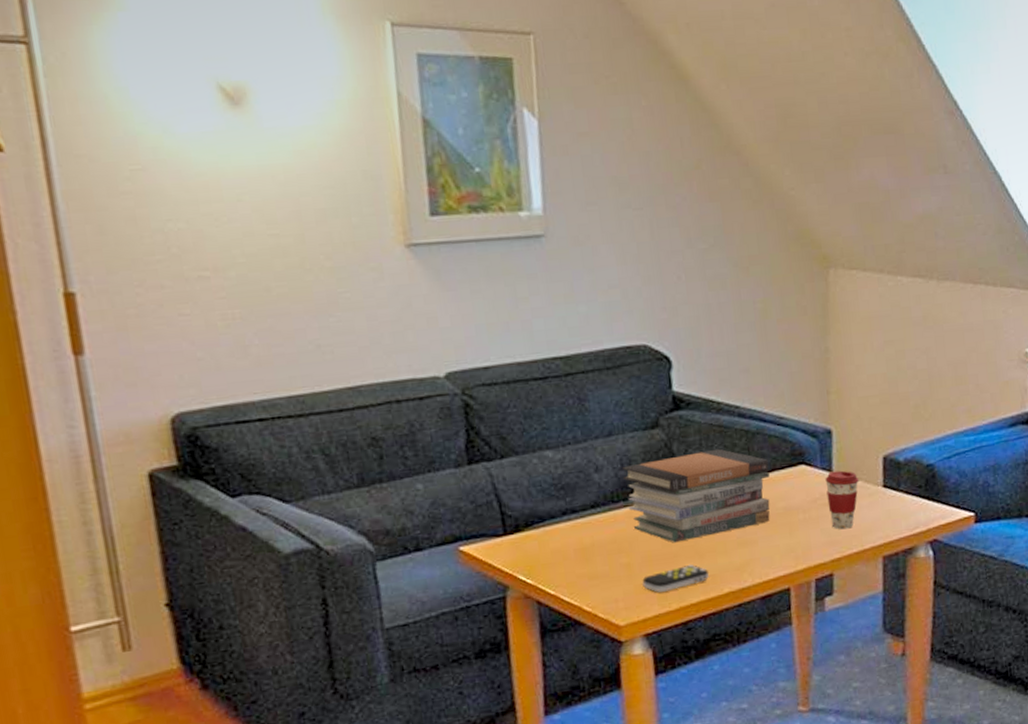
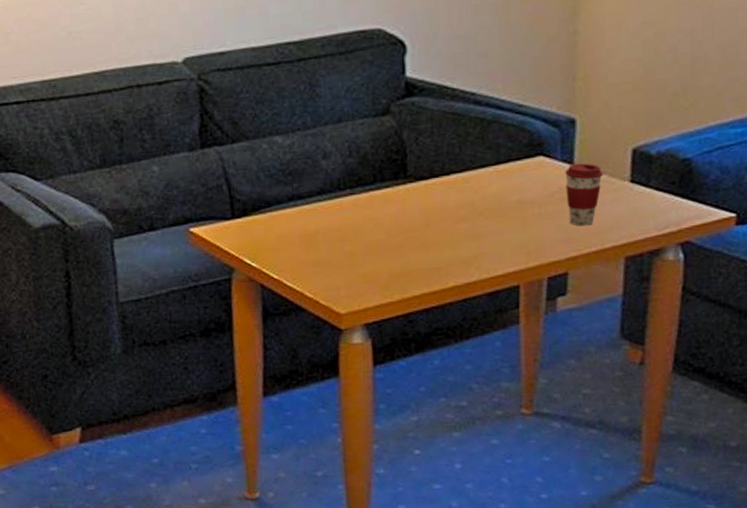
book stack: present [623,448,770,543] -> none [350,137,504,233]
remote control: present [642,564,709,593] -> none [365,255,433,282]

